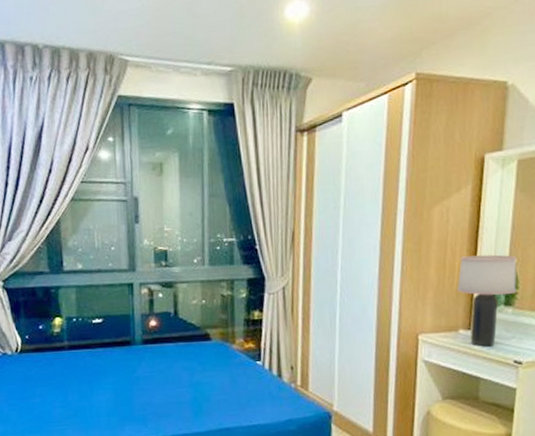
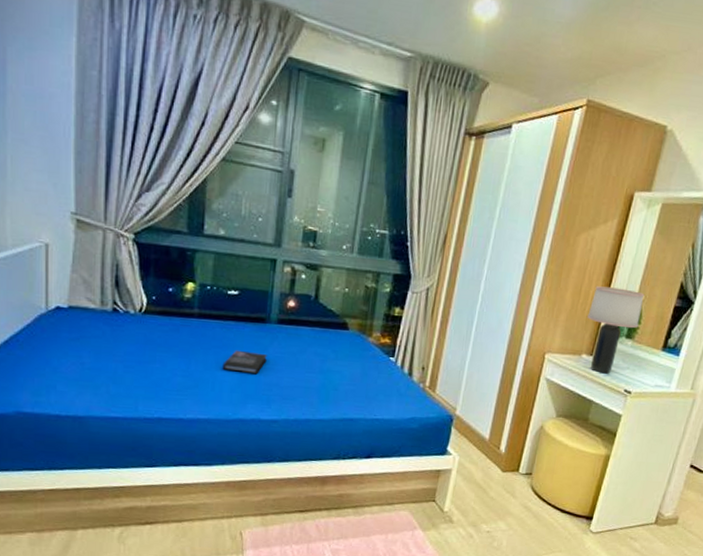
book: none [96,375,137,397] -> present [222,350,267,375]

